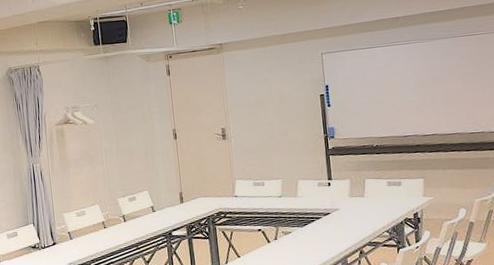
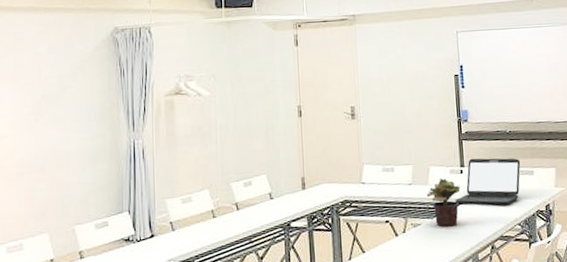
potted plant: none [296,191,329,235] -> present [426,178,460,227]
laptop: none [324,170,388,215] -> present [455,158,521,206]

